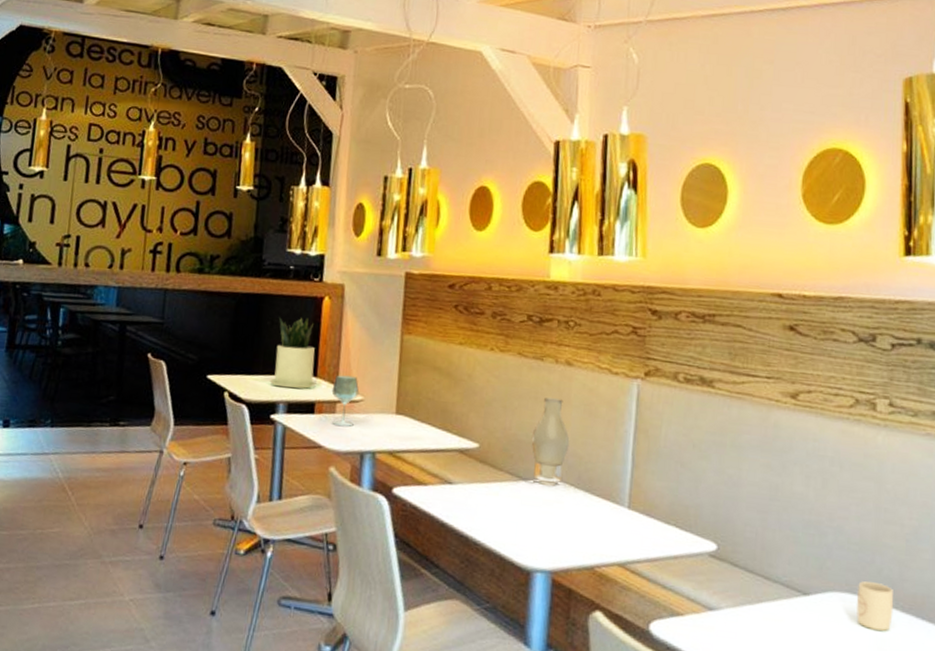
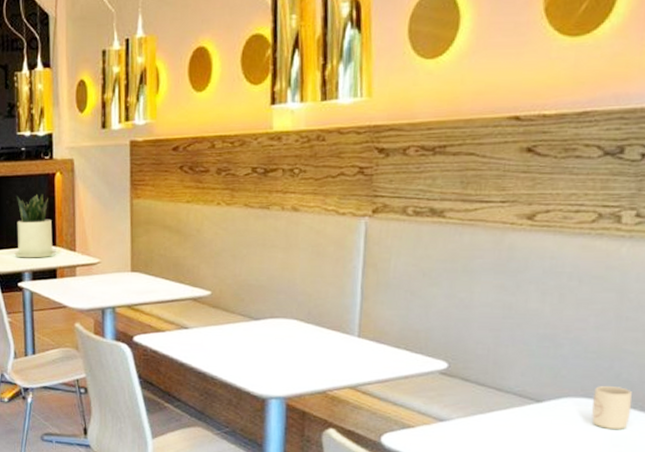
wine glass: present [331,375,360,427] -> none [70,242,96,288]
vase: present [531,397,570,487] -> none [261,243,299,324]

